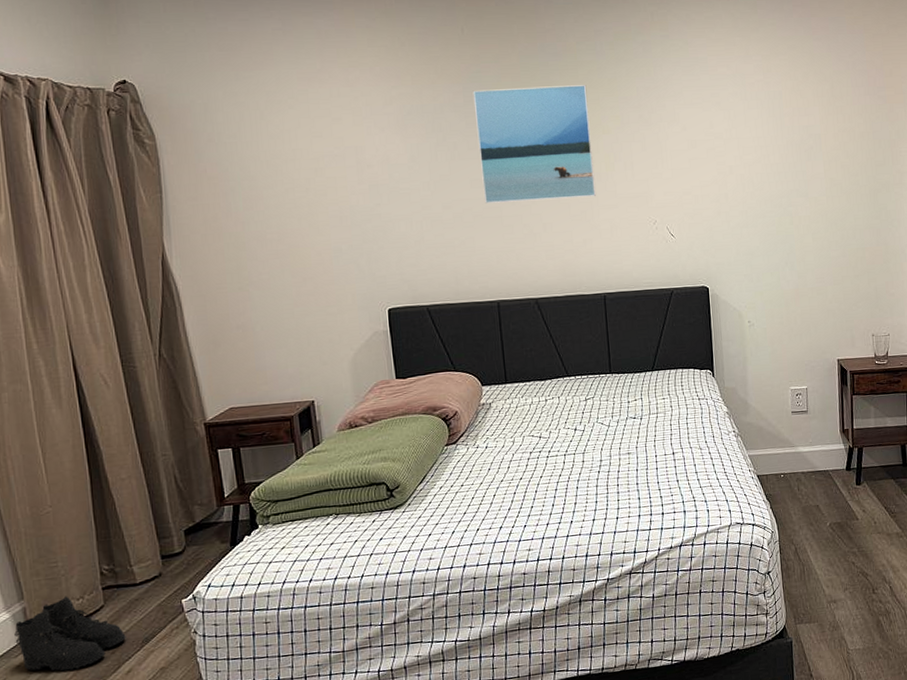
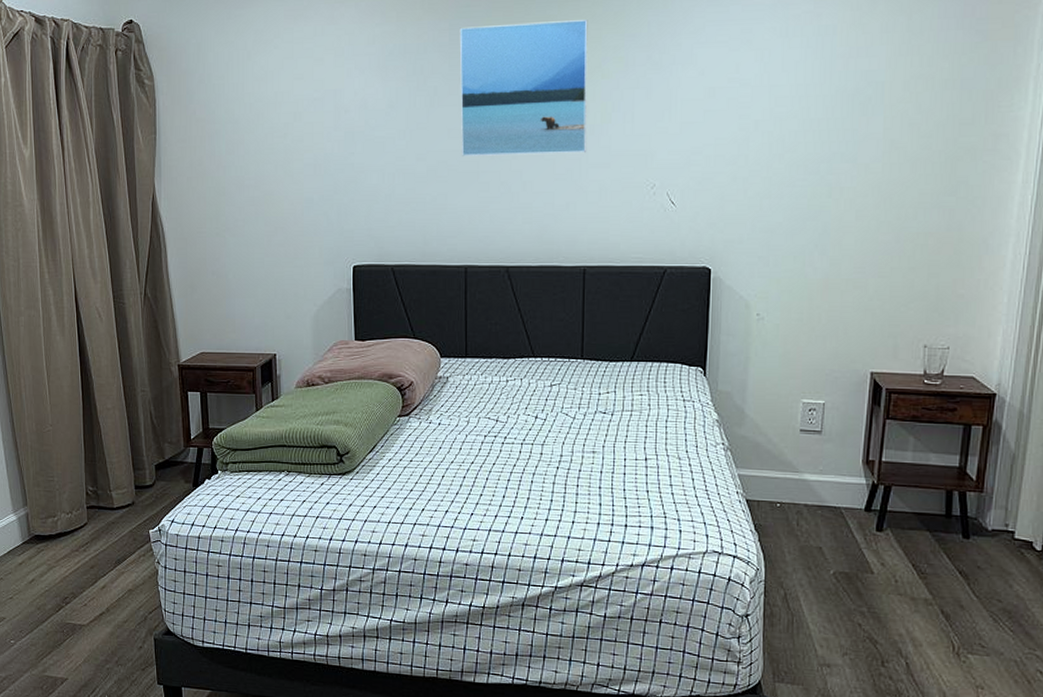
boots: present [14,596,126,671] -> none [19,509,103,577]

